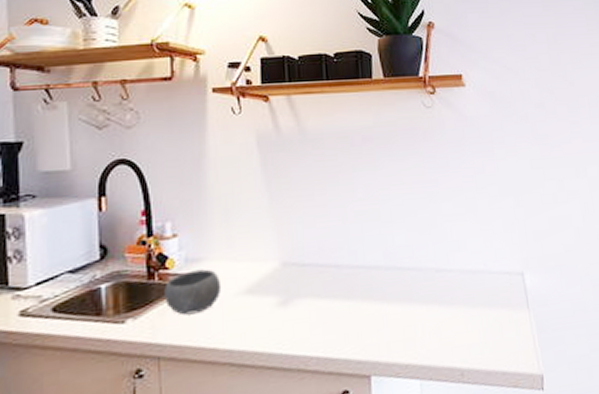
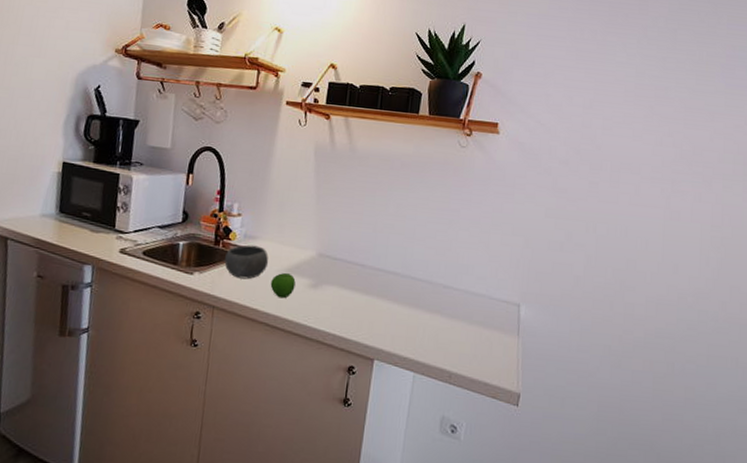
apple: none [228,294,260,328] -> present [270,272,296,299]

